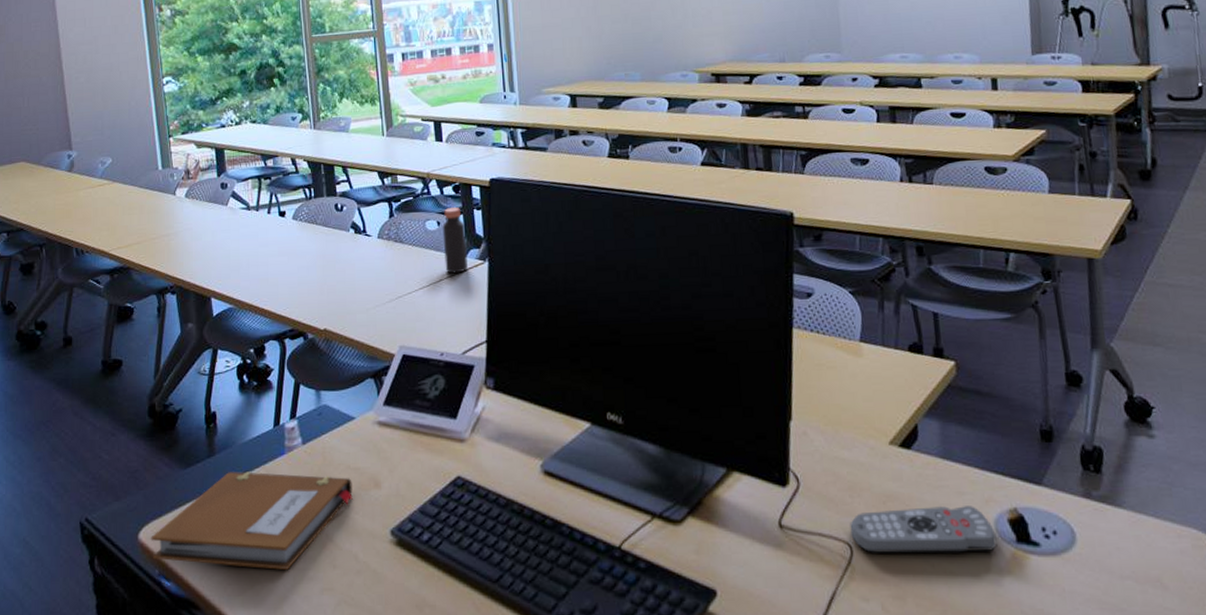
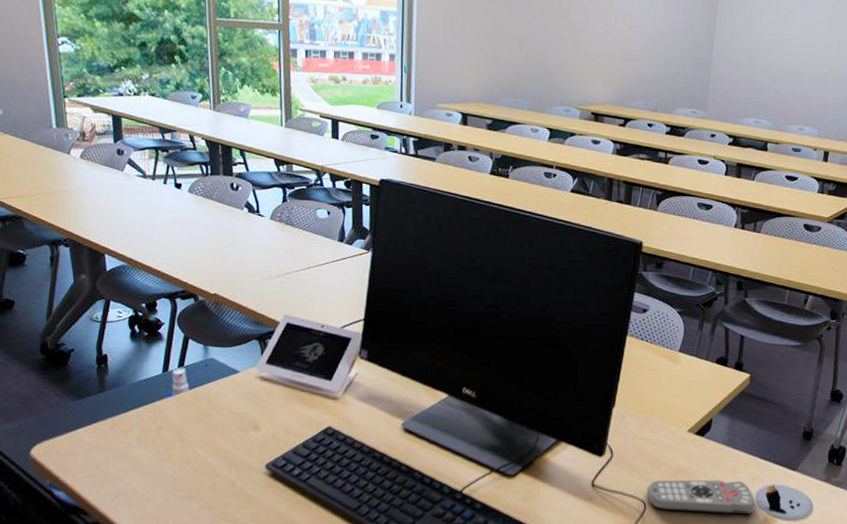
notebook: present [151,471,353,570] -> none [42,406,234,489]
bottle: present [442,207,468,274] -> none [331,200,354,259]

